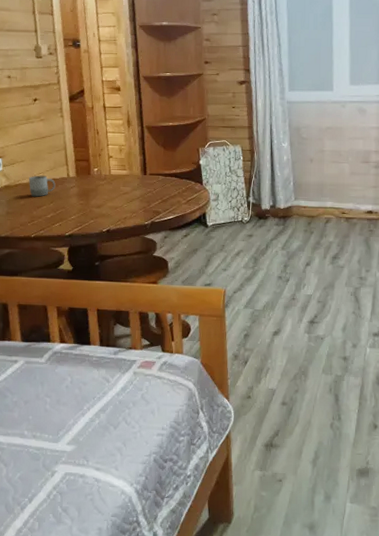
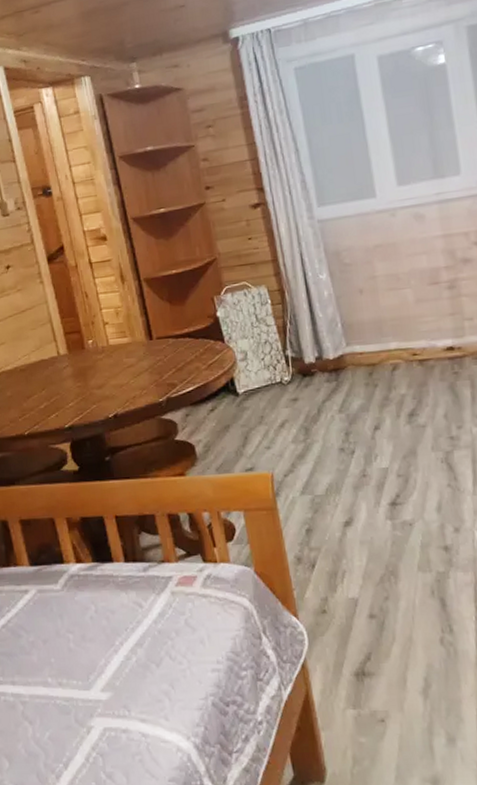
cup: present [29,175,56,197] -> none [13,357,45,386]

